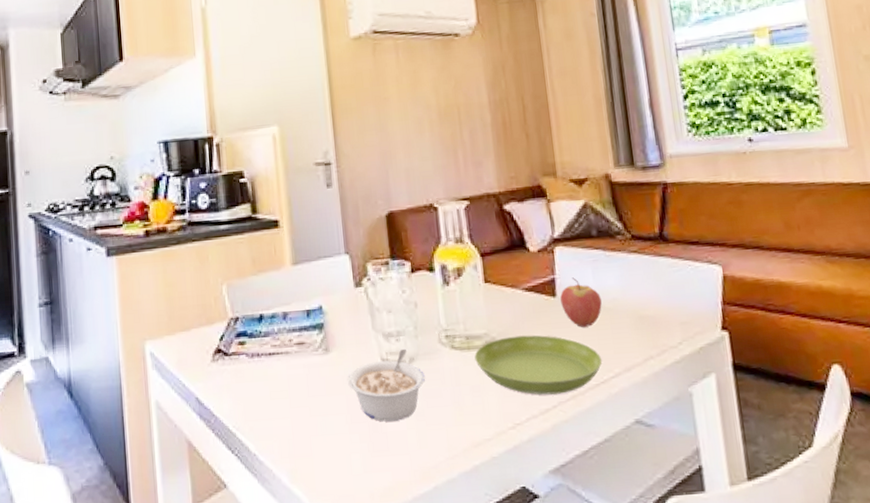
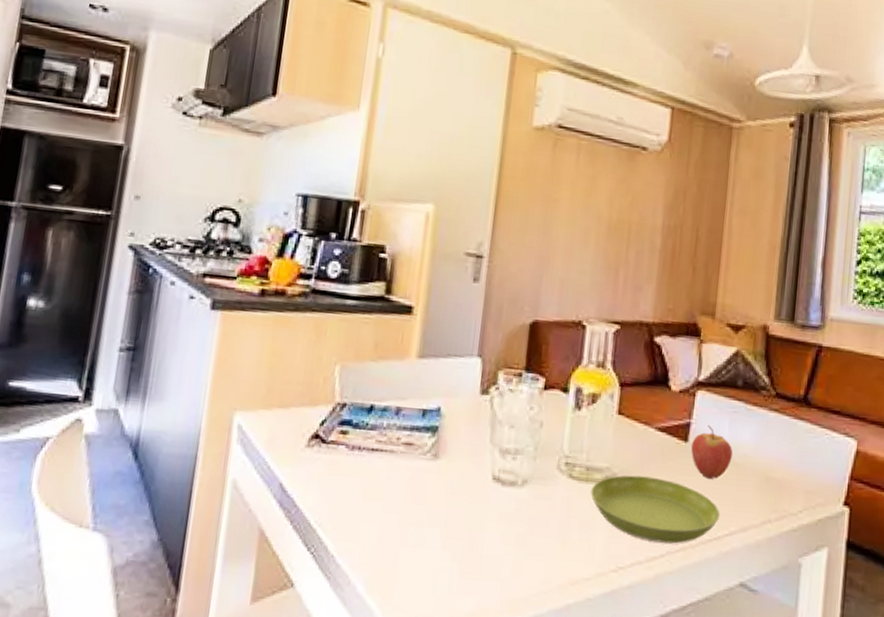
legume: present [347,348,426,422] -> none [450,468,536,545]

